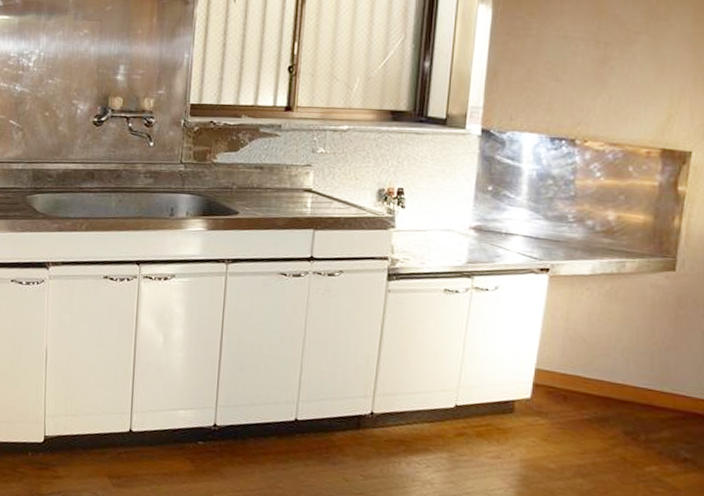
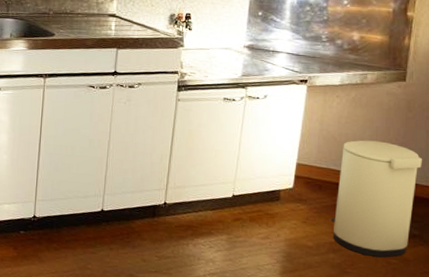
pedal bin: none [579,342,696,485] -> present [332,140,422,258]

